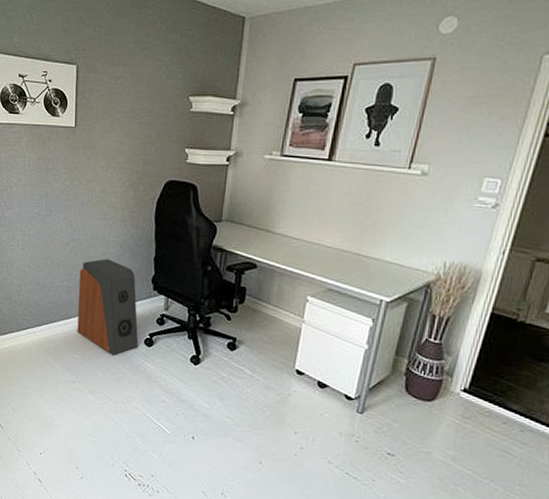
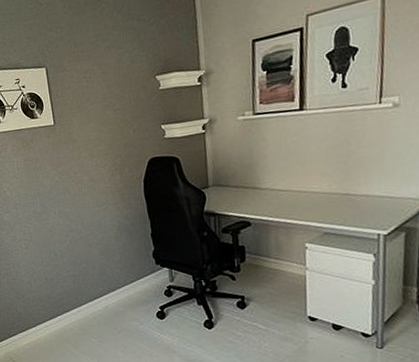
speaker: present [77,259,139,355] -> none [83,242,152,334]

